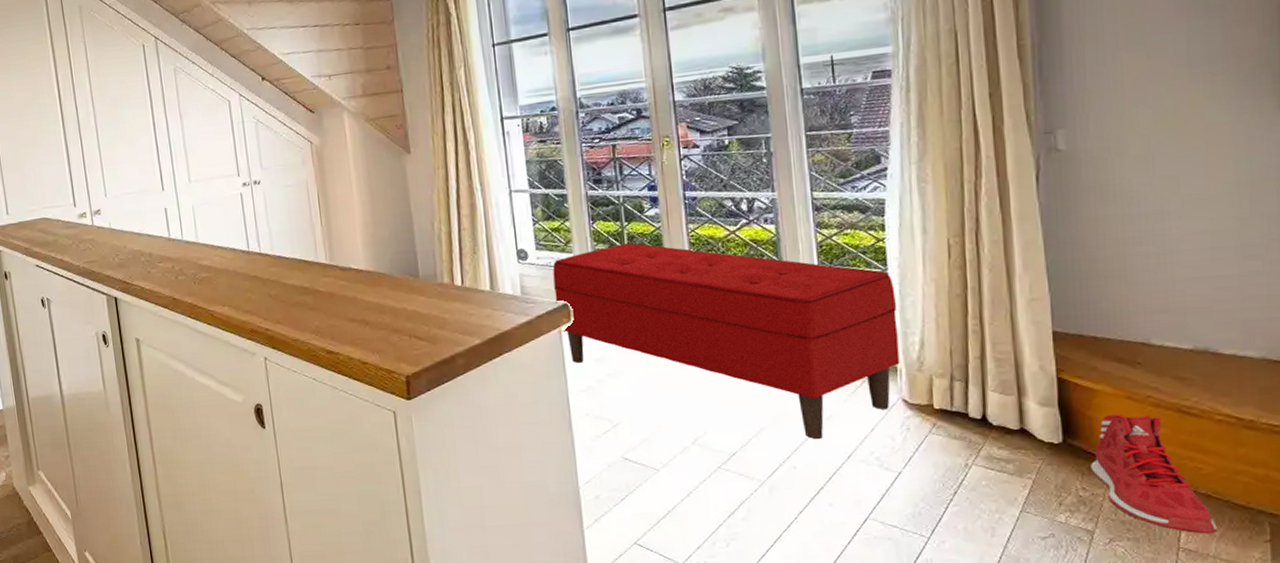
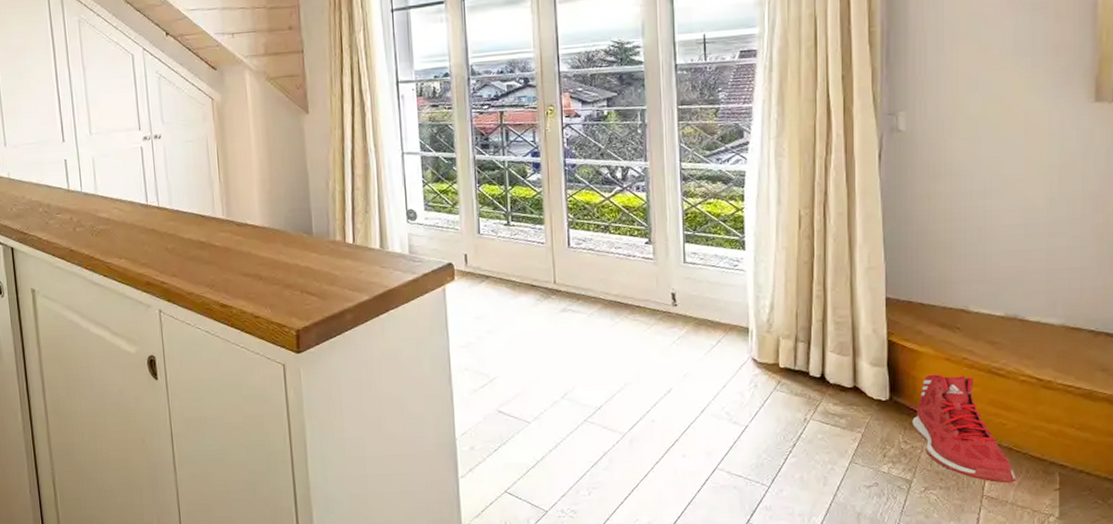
bench: present [552,243,900,440] -> none [439,206,752,395]

